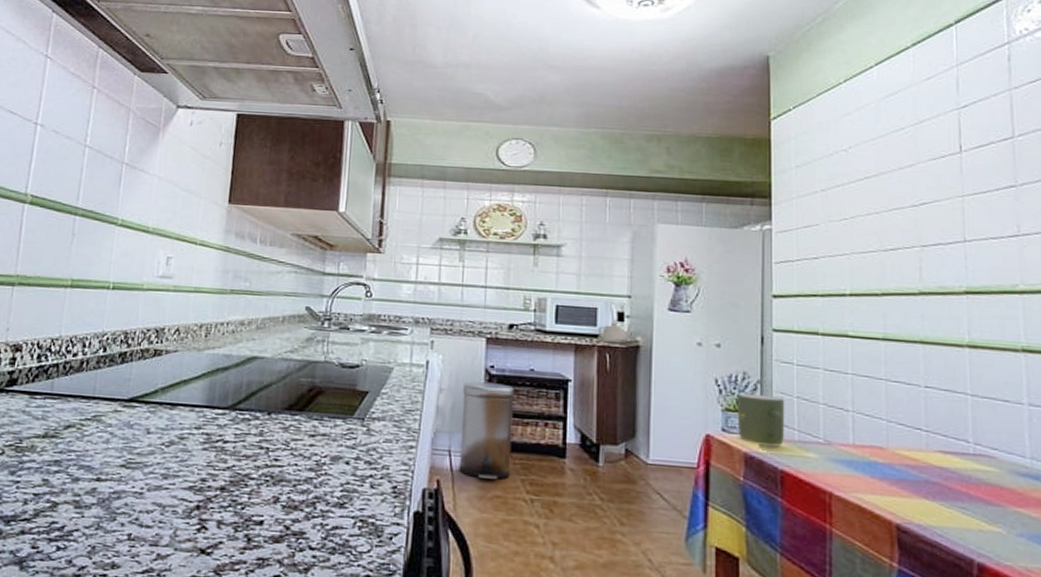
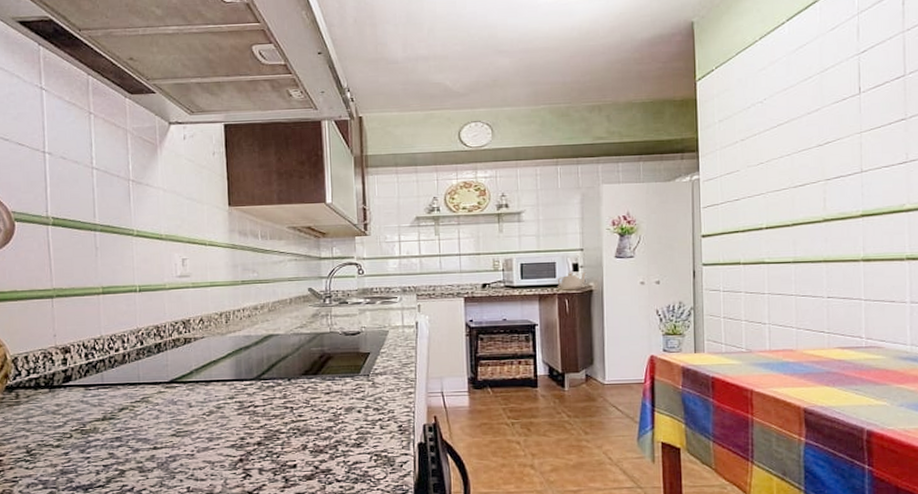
pedal bin: present [459,381,514,481] -> none [449,334,493,412]
mug: present [737,393,785,447] -> none [674,318,715,360]

